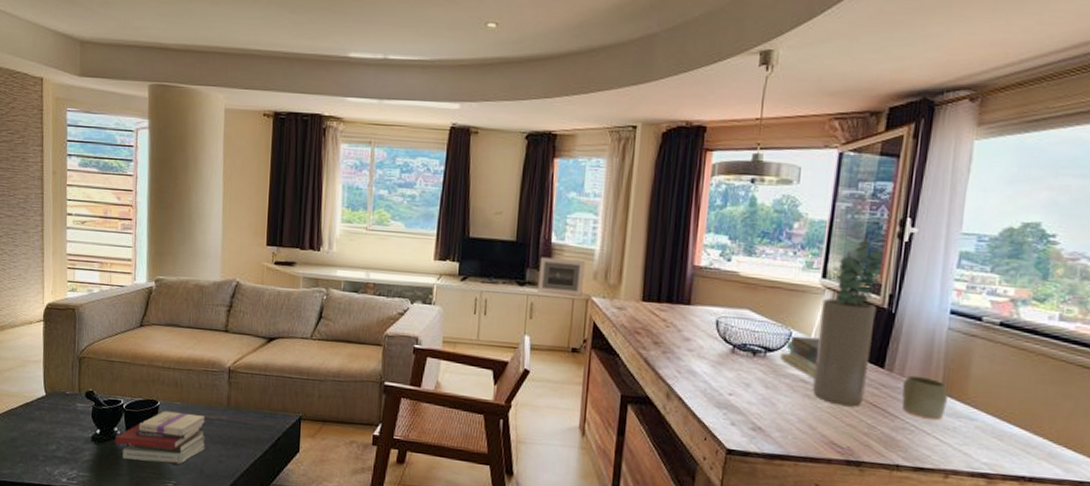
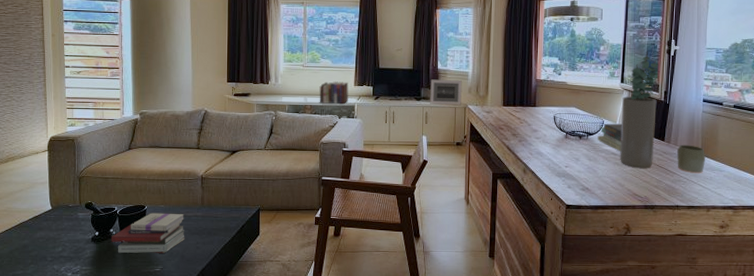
books: none [385,252,427,284] -> present [319,81,349,104]

